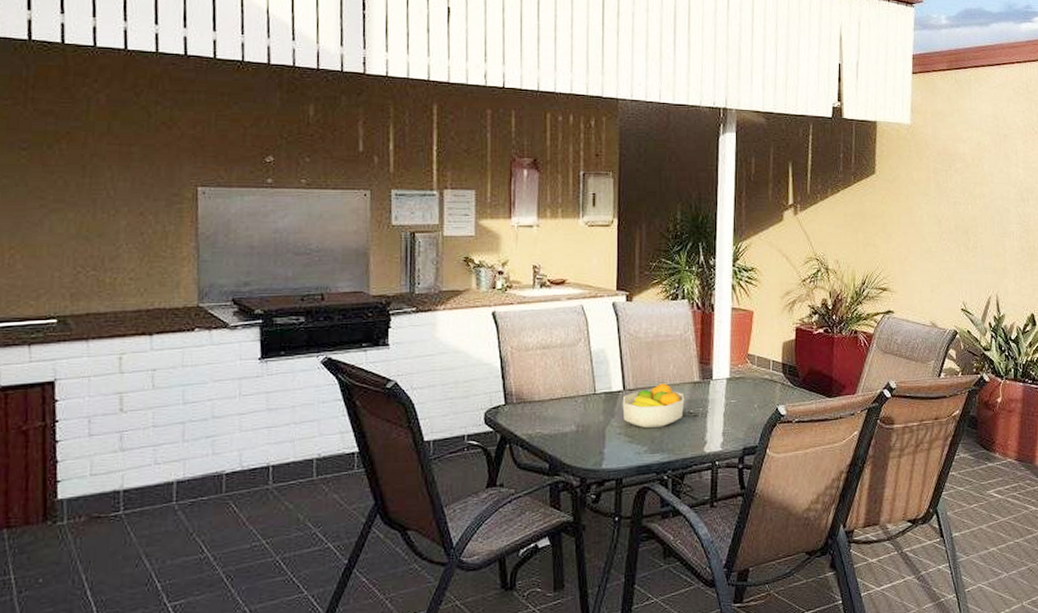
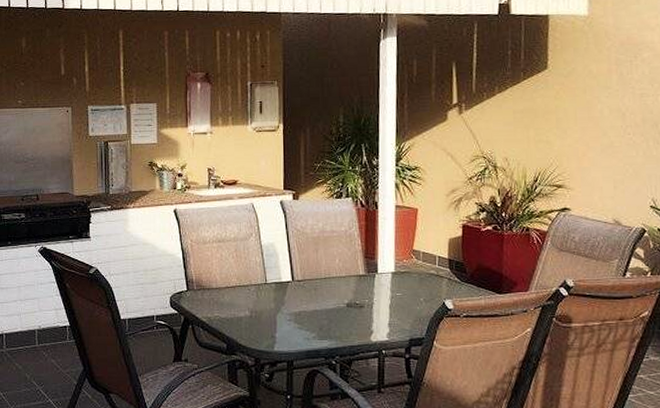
fruit bowl: present [622,383,685,428] -> none [291,275,351,316]

